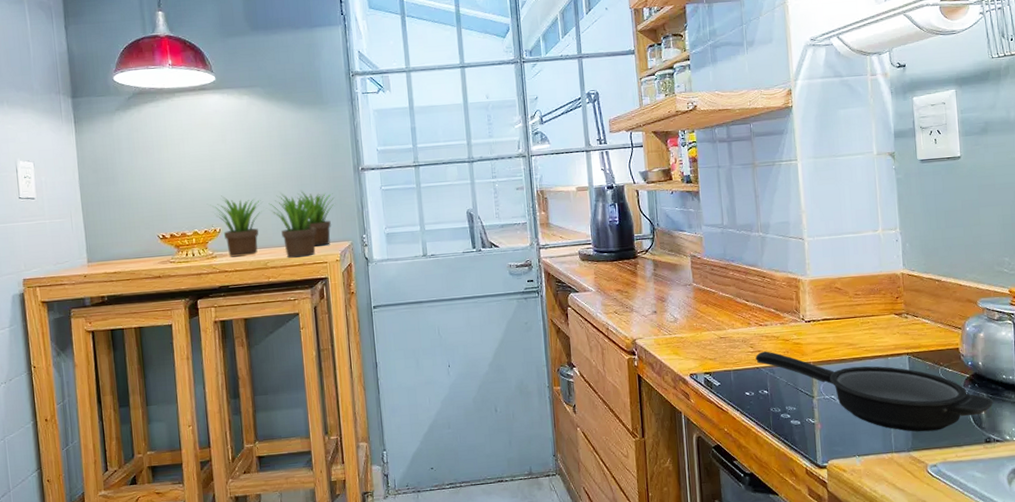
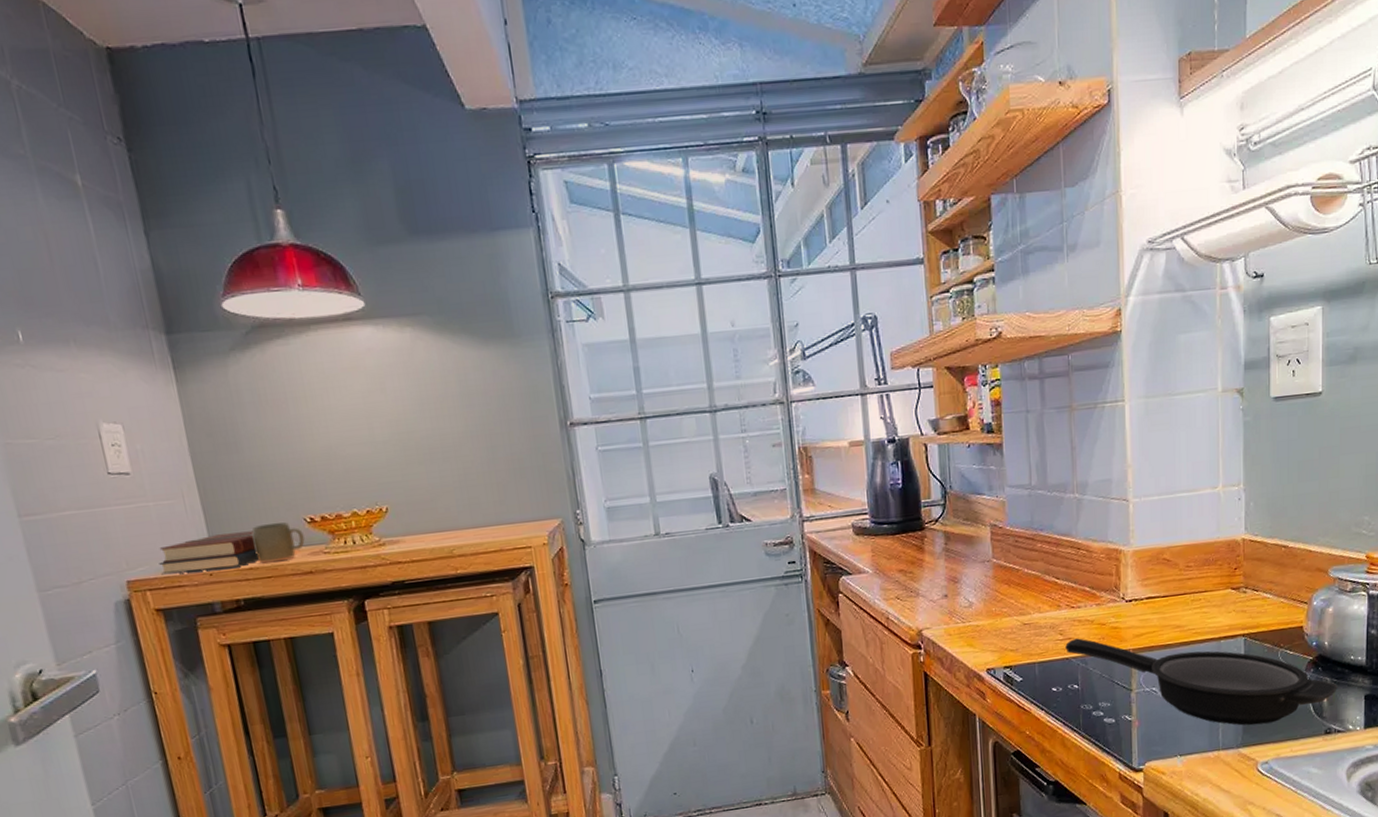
books: none [48,244,122,276] -> present [159,531,259,575]
mug: none [118,237,157,269] -> present [251,522,305,564]
plant: present [210,191,334,258] -> none [371,455,537,544]

